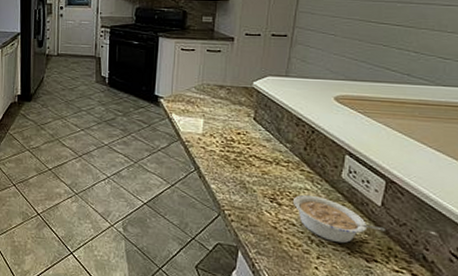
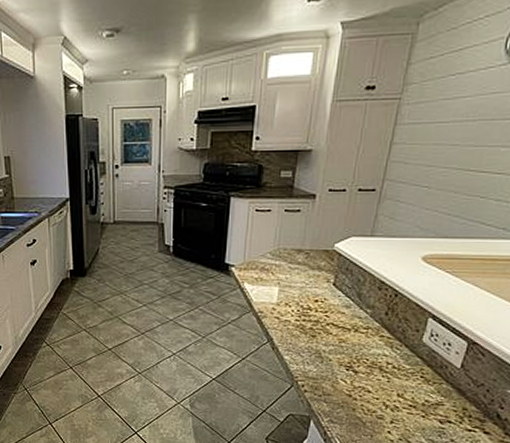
legume: present [293,194,387,244] -> none [370,360,464,407]

